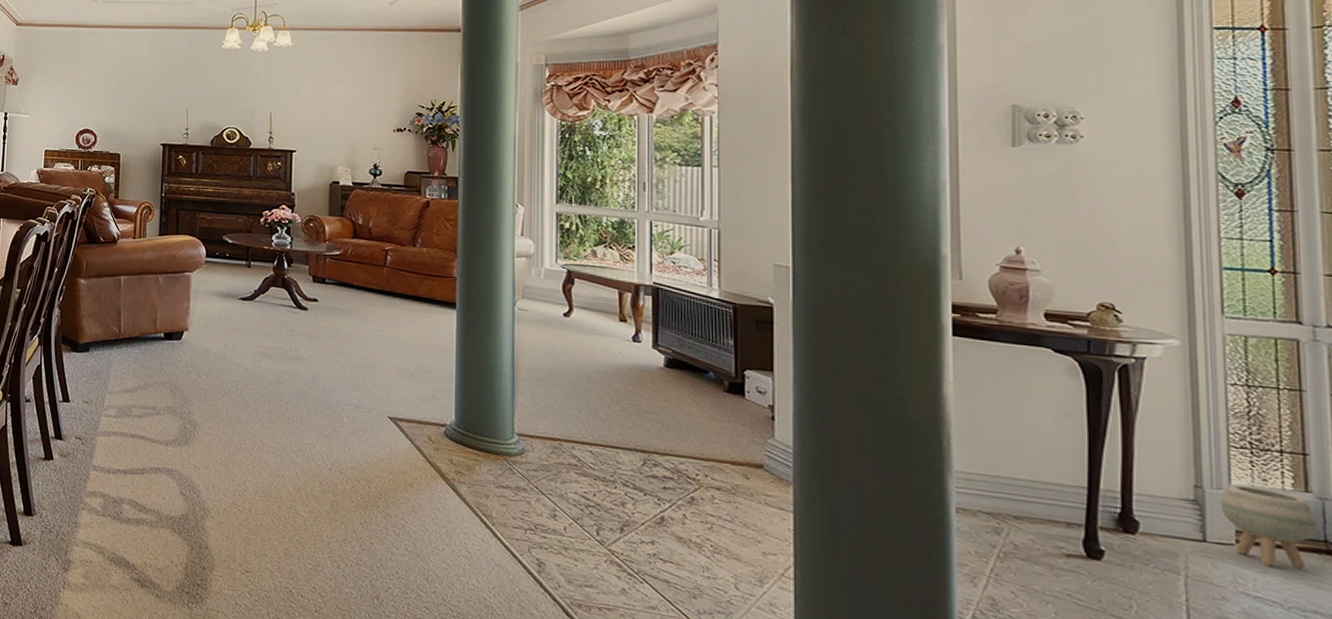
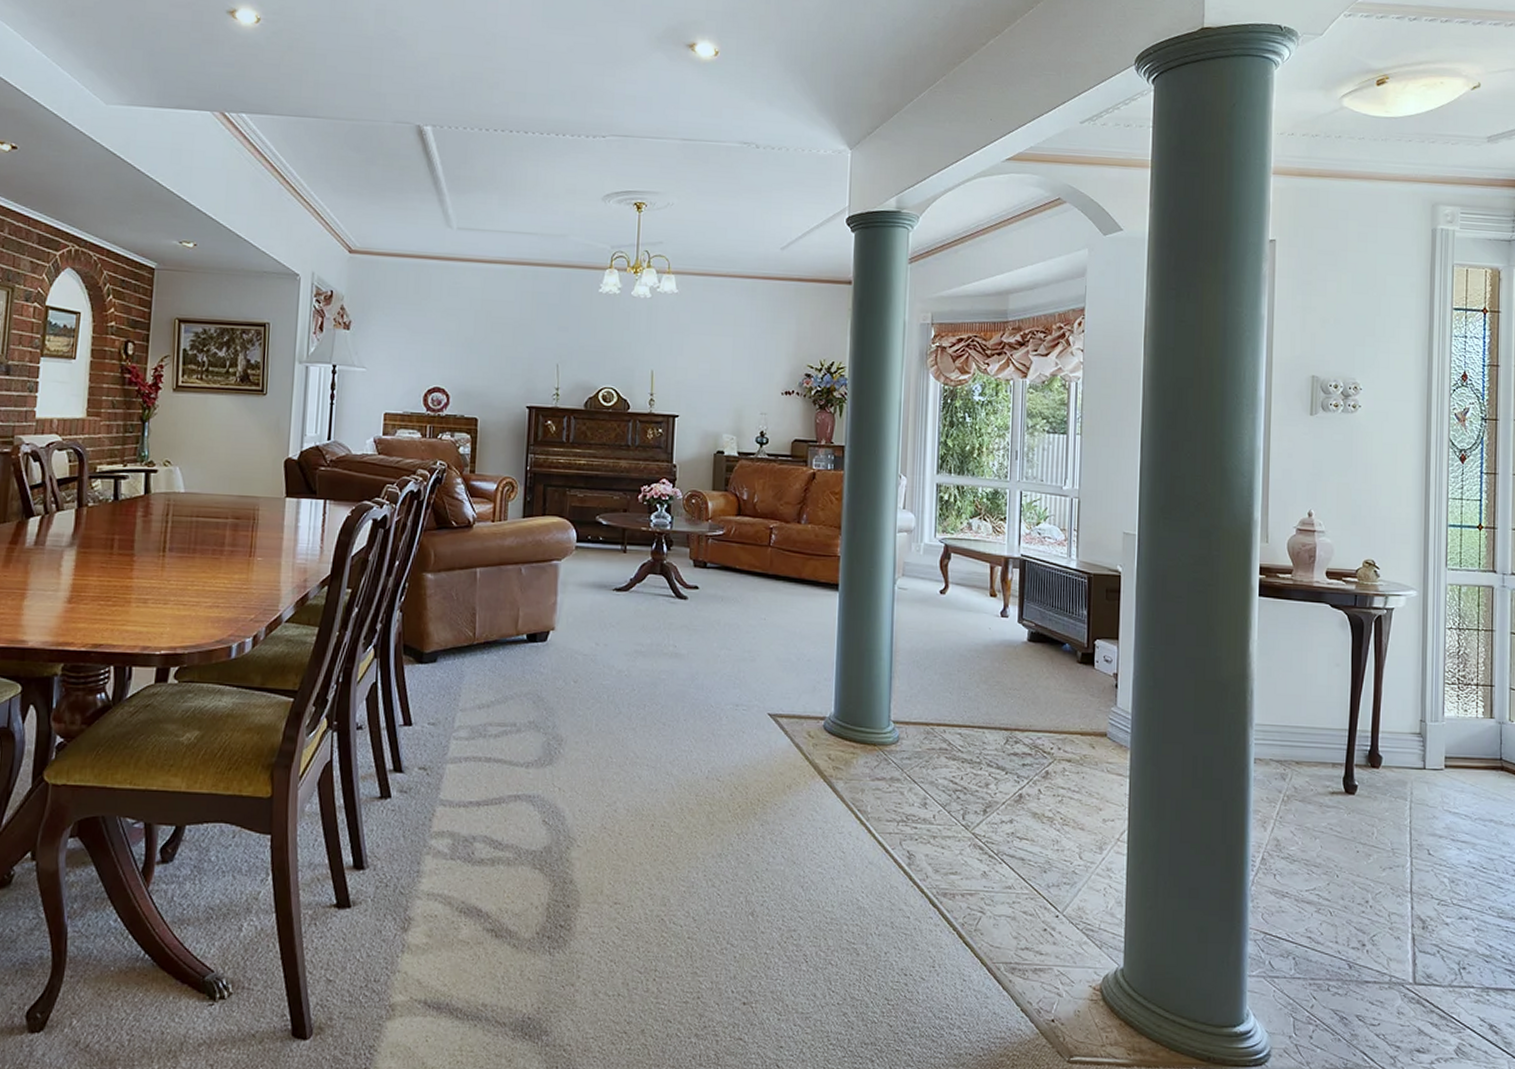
planter: present [1220,485,1318,570] -> none [1436,717,1497,786]

